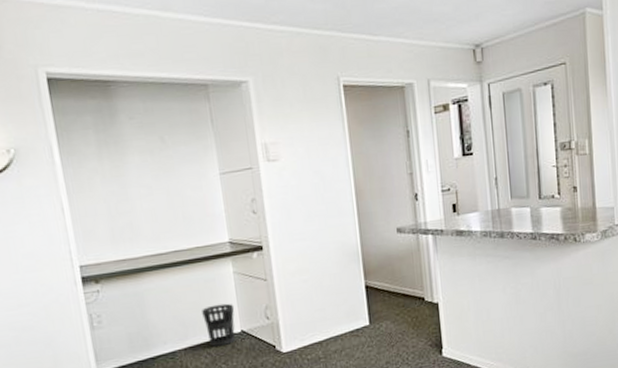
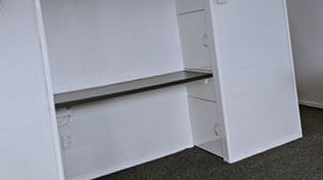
wastebasket: present [202,303,235,347] -> none [160,122,189,161]

